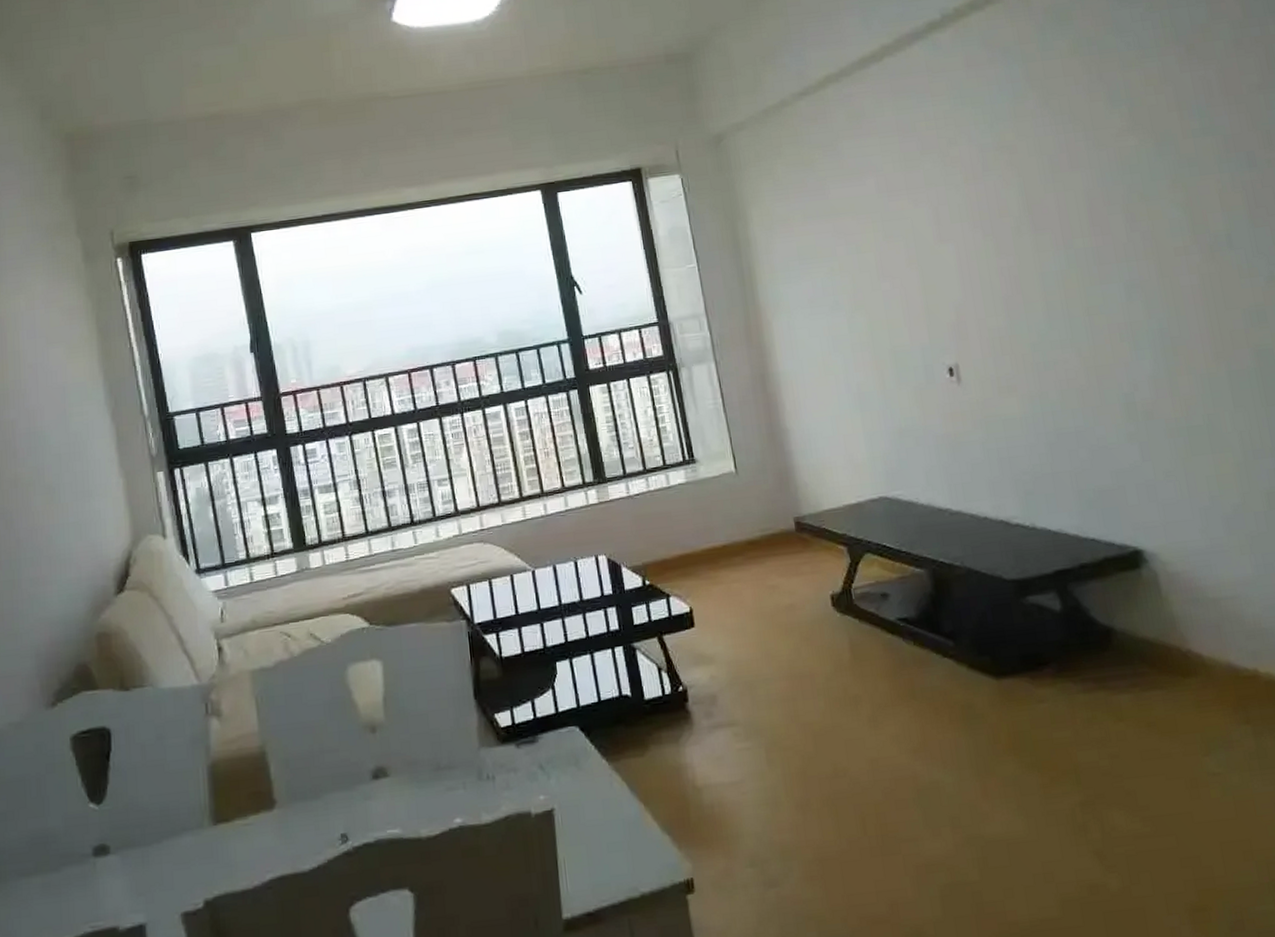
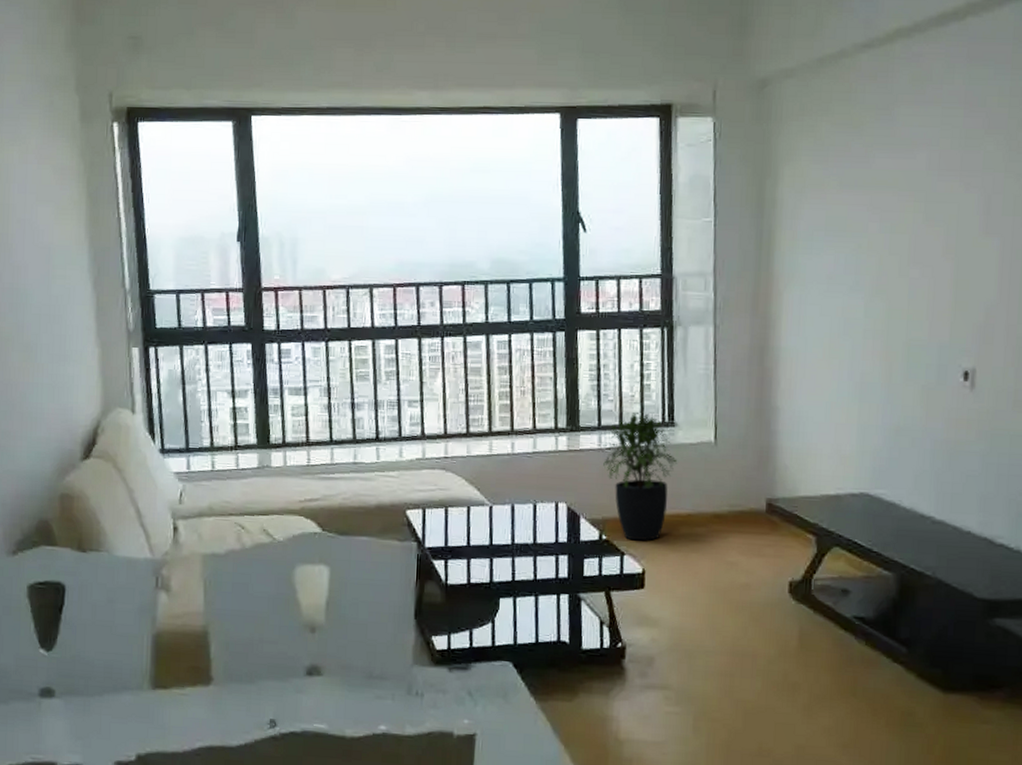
potted plant: none [631,453,705,581] -> present [603,412,678,541]

